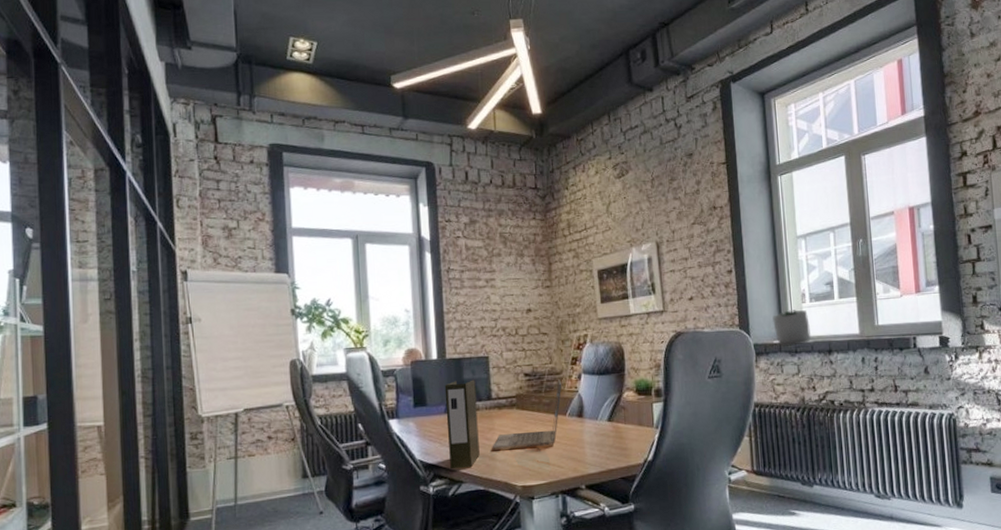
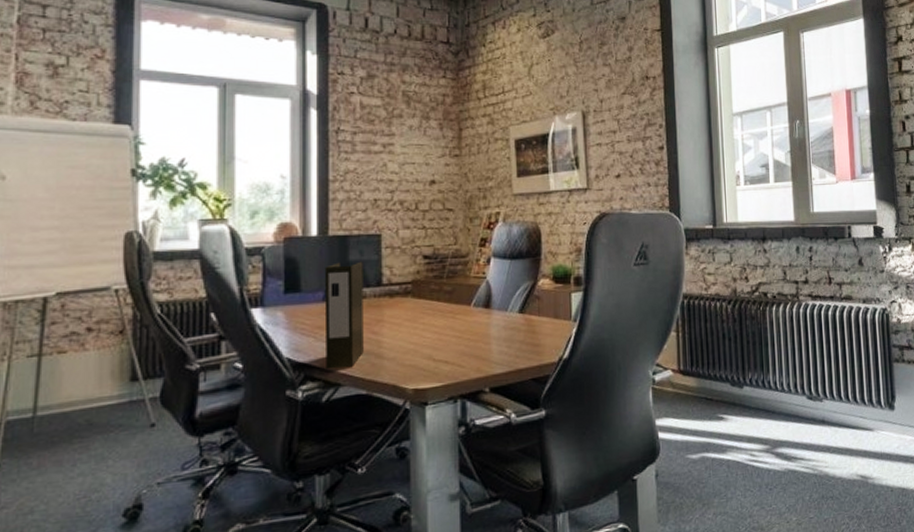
laptop: present [493,379,562,450] -> none [380,262,468,346]
planter: present [773,310,812,347] -> none [705,193,746,232]

